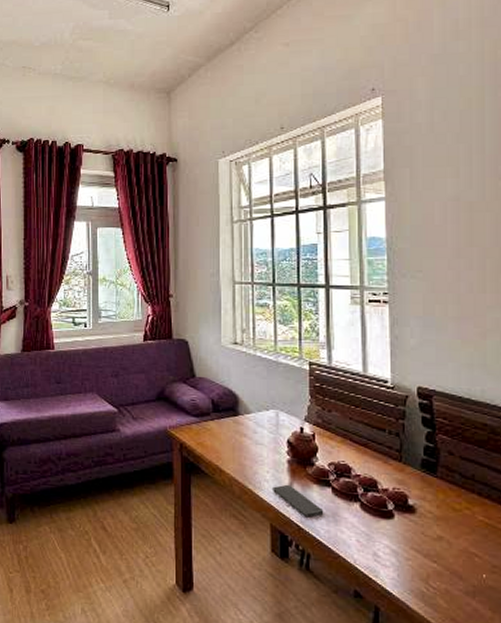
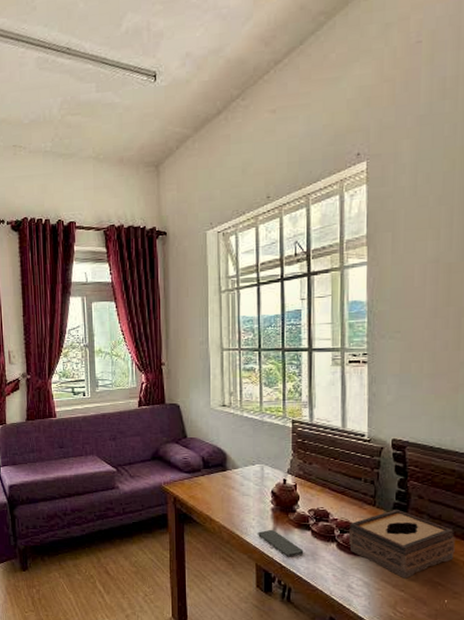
tissue box: none [372,465,491,548] -> present [348,509,455,579]

